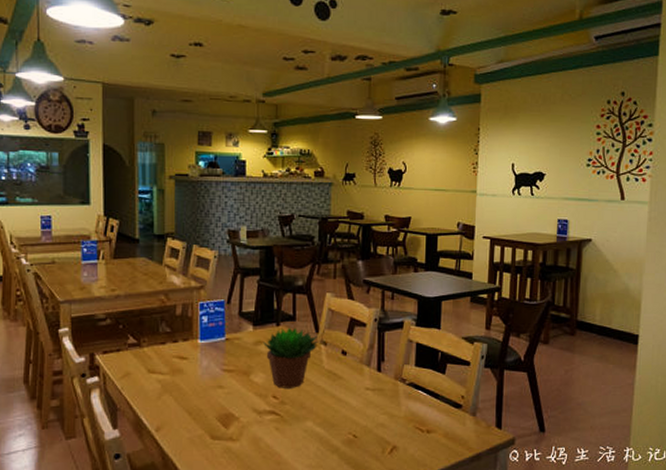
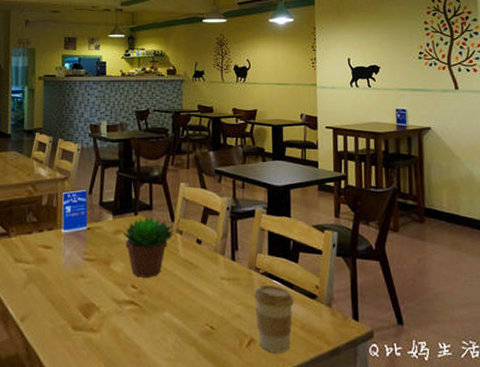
coffee cup: none [398,395,439,460] -> present [253,284,295,353]

